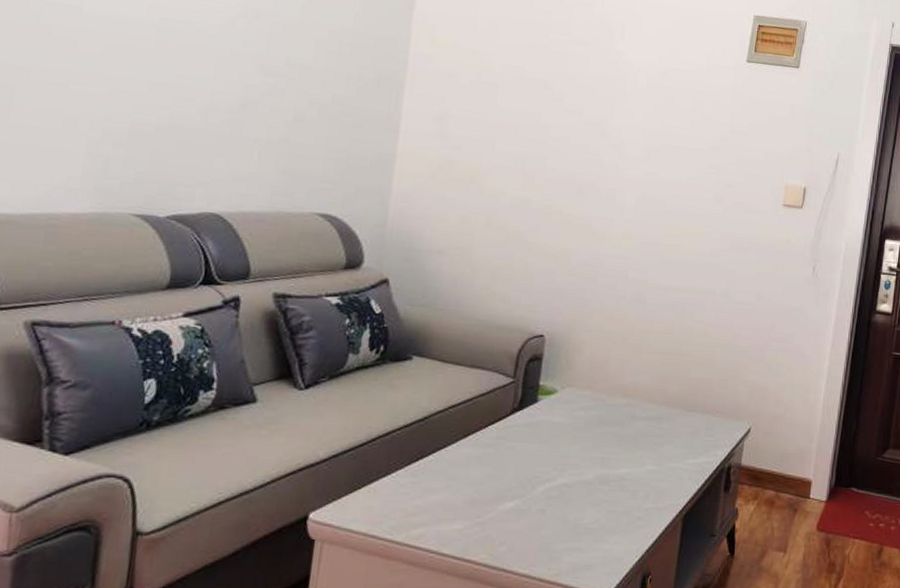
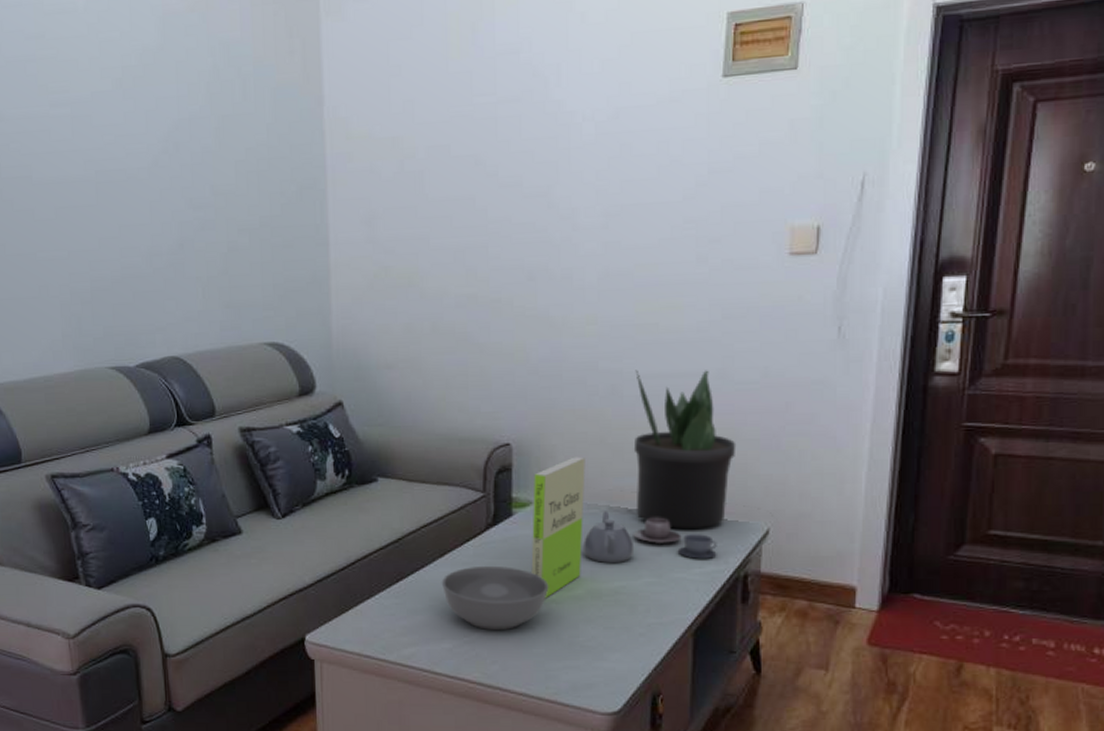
bowl: none [461,448,563,513] -> present [441,565,549,631]
book: none [548,352,608,482] -> present [531,456,585,599]
teapot: none [596,403,642,452] -> present [582,511,635,564]
teacup: none [641,411,682,435] -> present [633,517,682,543]
planter: none [646,282,732,425] -> present [633,370,737,530]
teacup: none [677,428,709,451] -> present [677,534,717,559]

